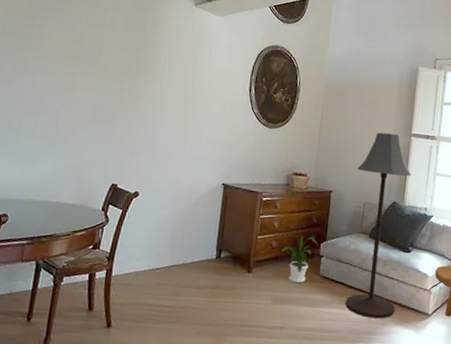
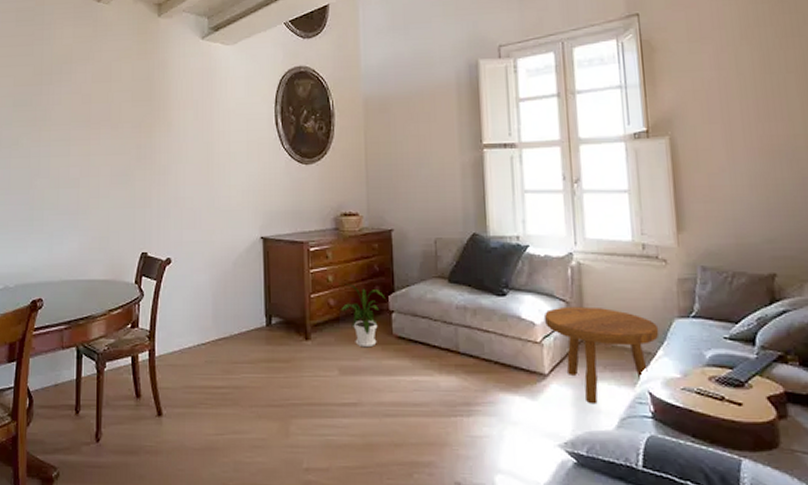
floor lamp: present [346,132,411,319] -> none [420,148,498,385]

